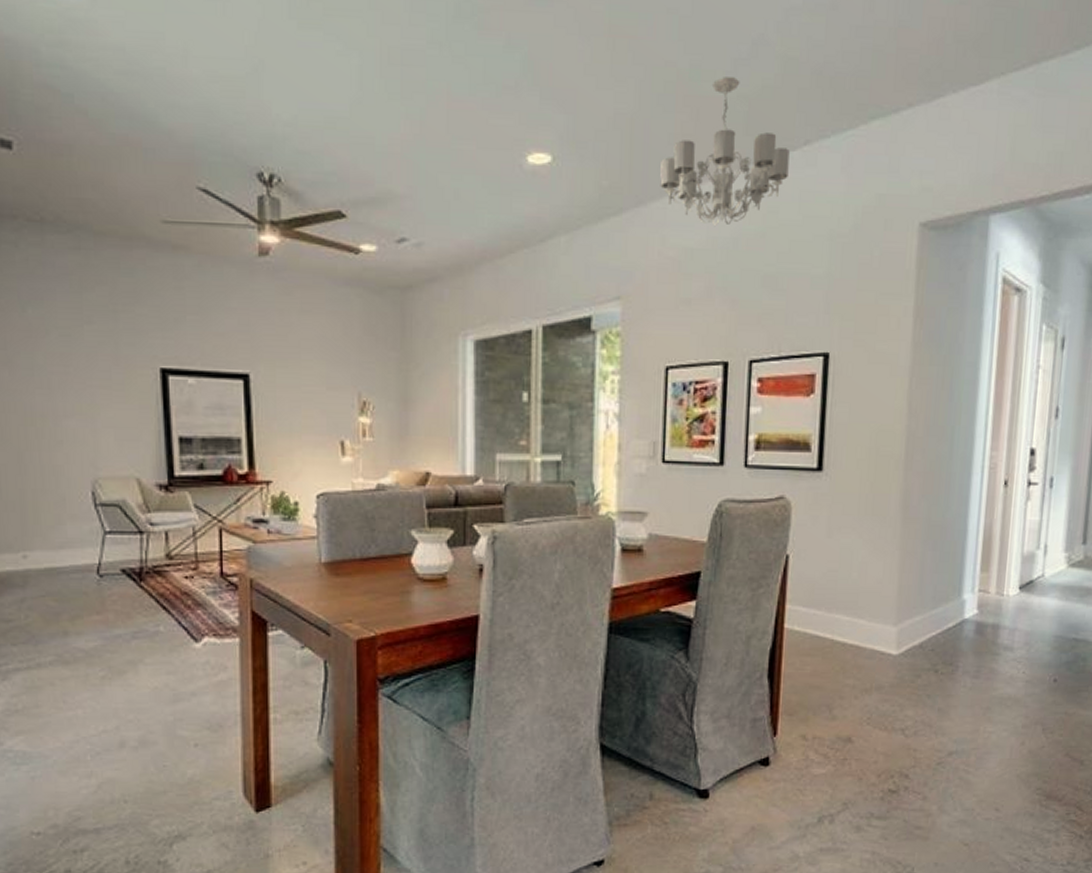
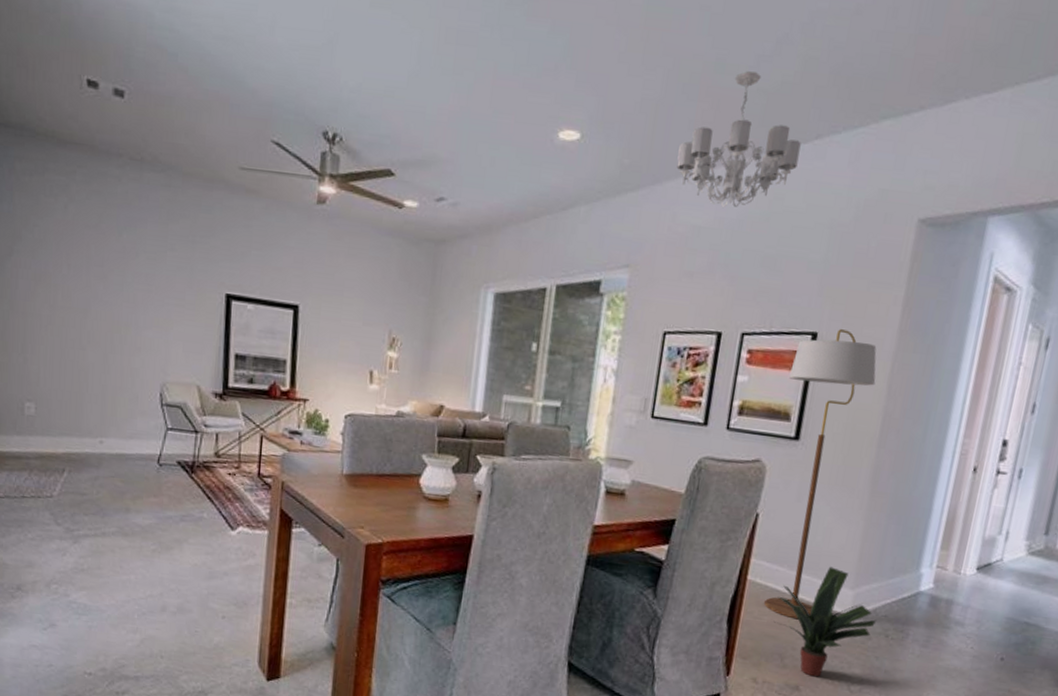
floor lamp: none [805,347,895,665] -> present [764,329,877,620]
potted plant: none [818,604,924,725] -> present [774,566,877,677]

